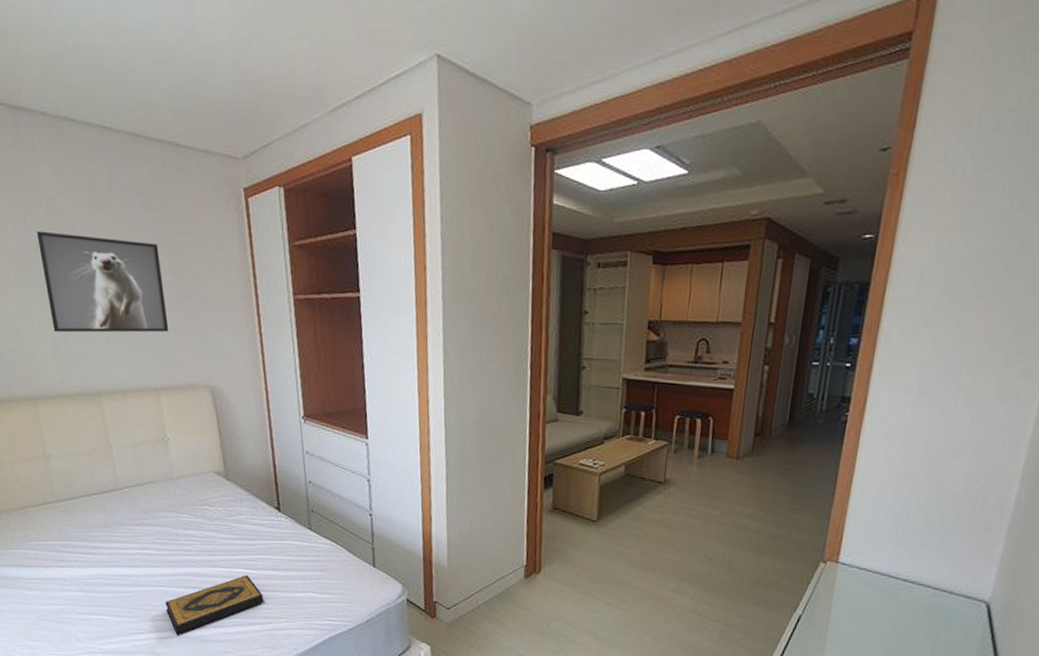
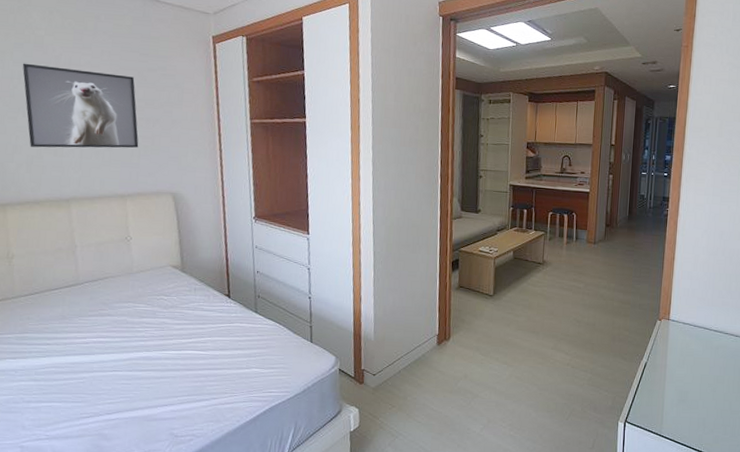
hardback book: present [165,574,264,635] -> none [116,355,211,416]

